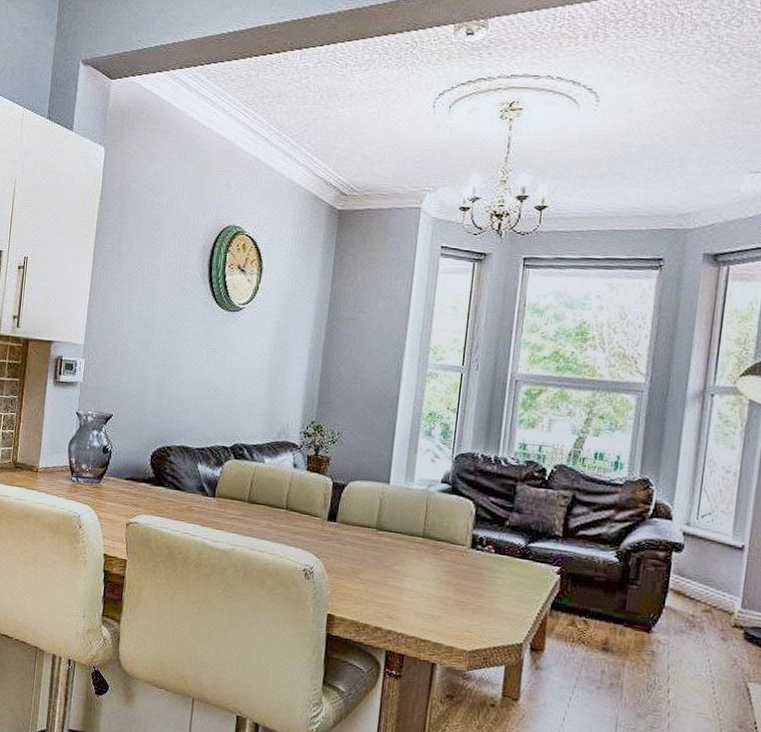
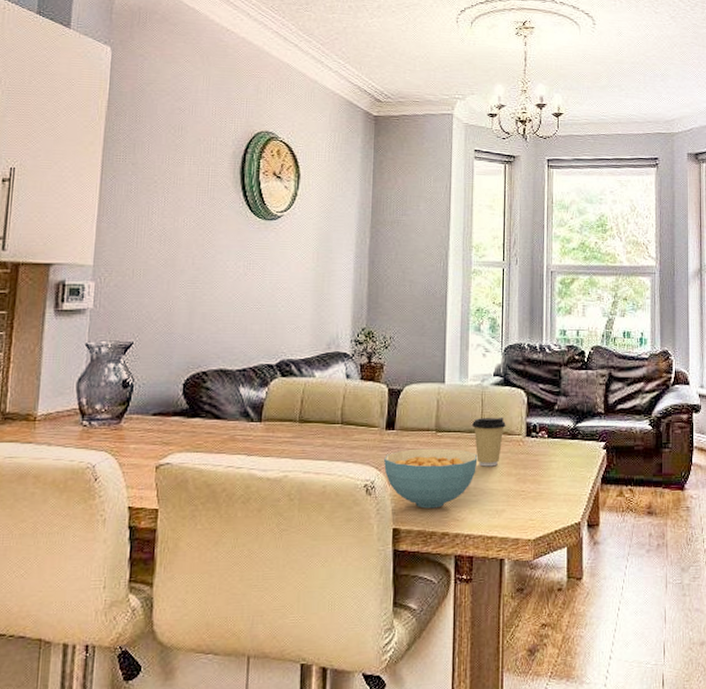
cereal bowl: none [323,542,418,603] -> present [384,448,478,509]
coffee cup: none [414,522,450,573] -> present [472,417,506,467]

